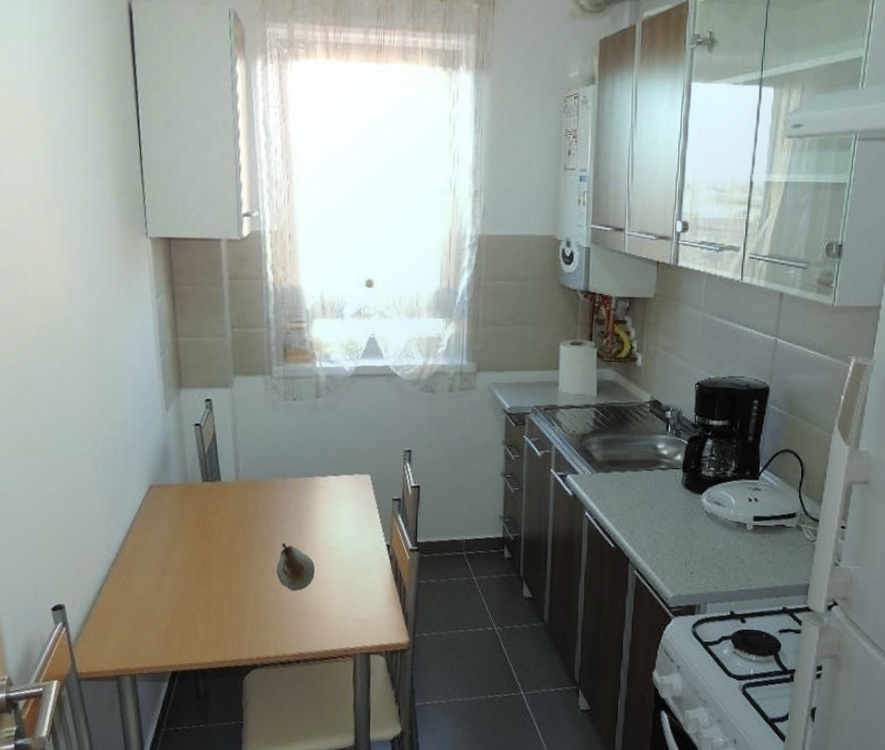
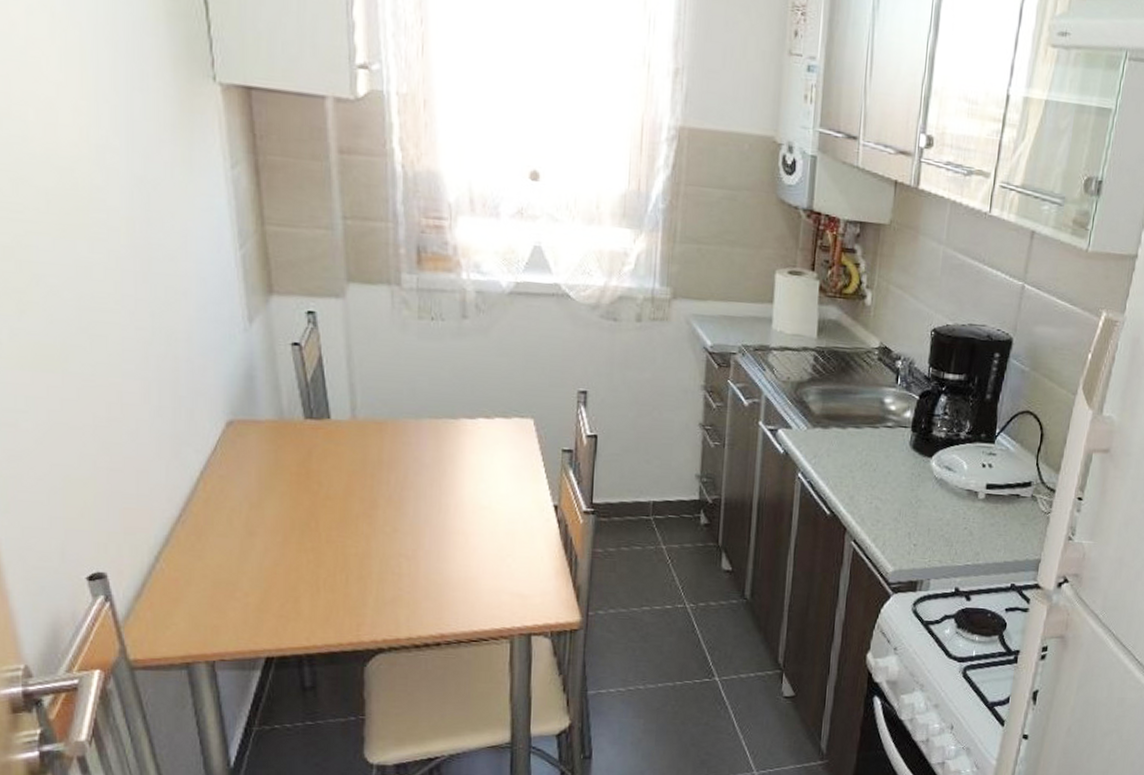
fruit: present [276,543,315,590] -> none [409,500,460,559]

